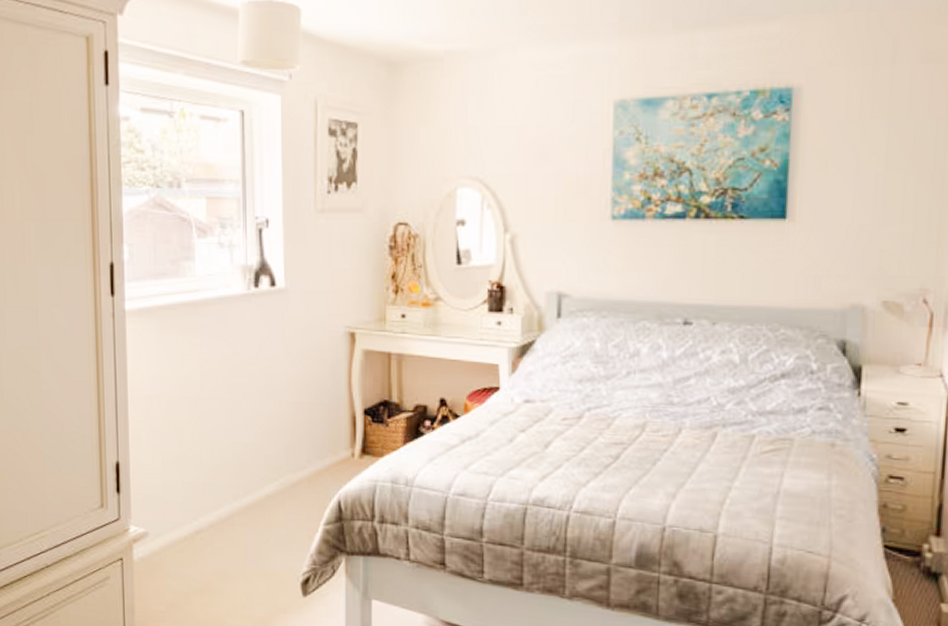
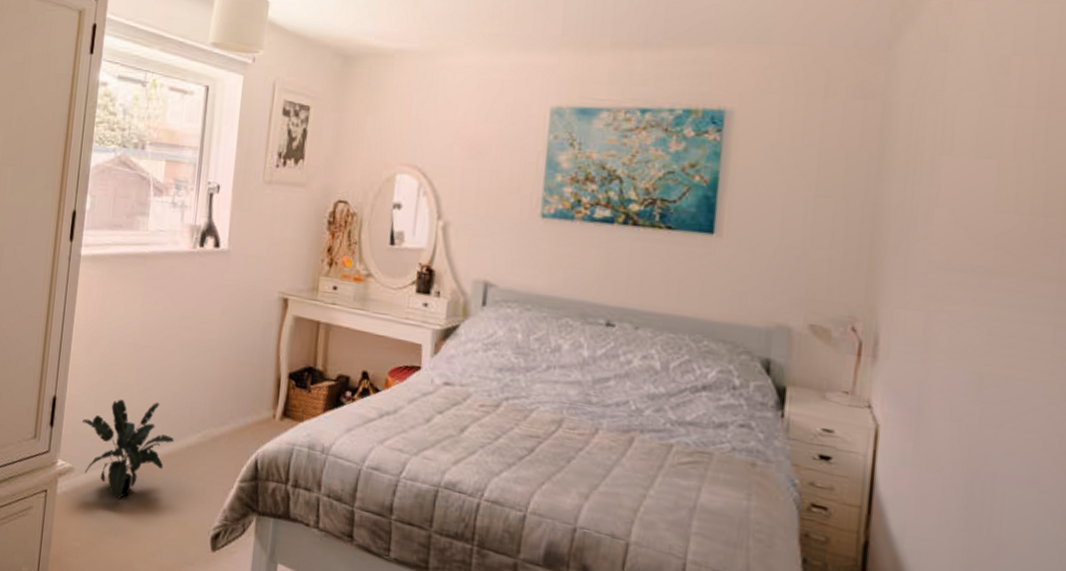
potted plant: none [151,455,250,558] -> present [82,399,174,500]

